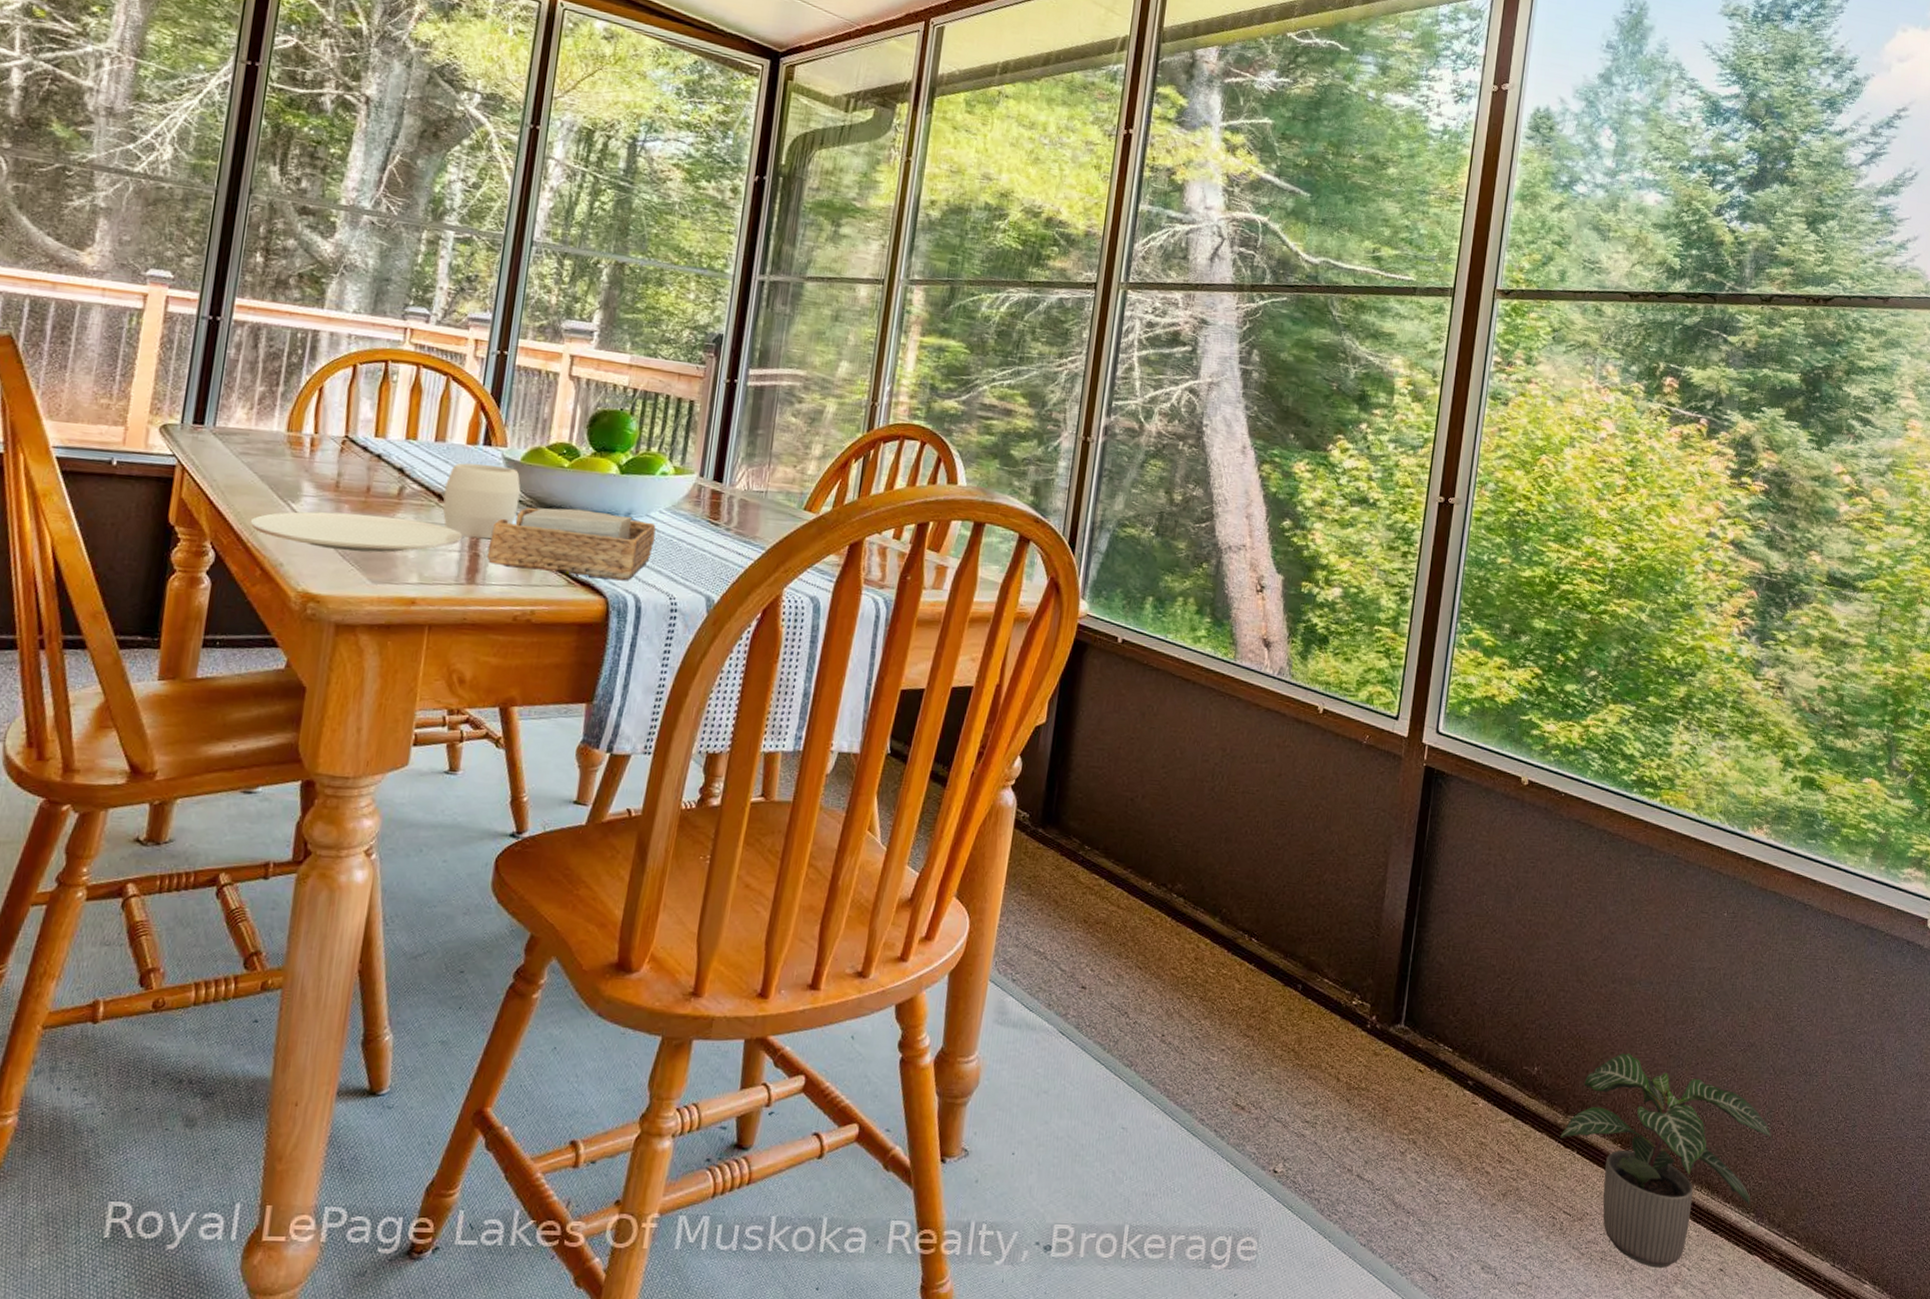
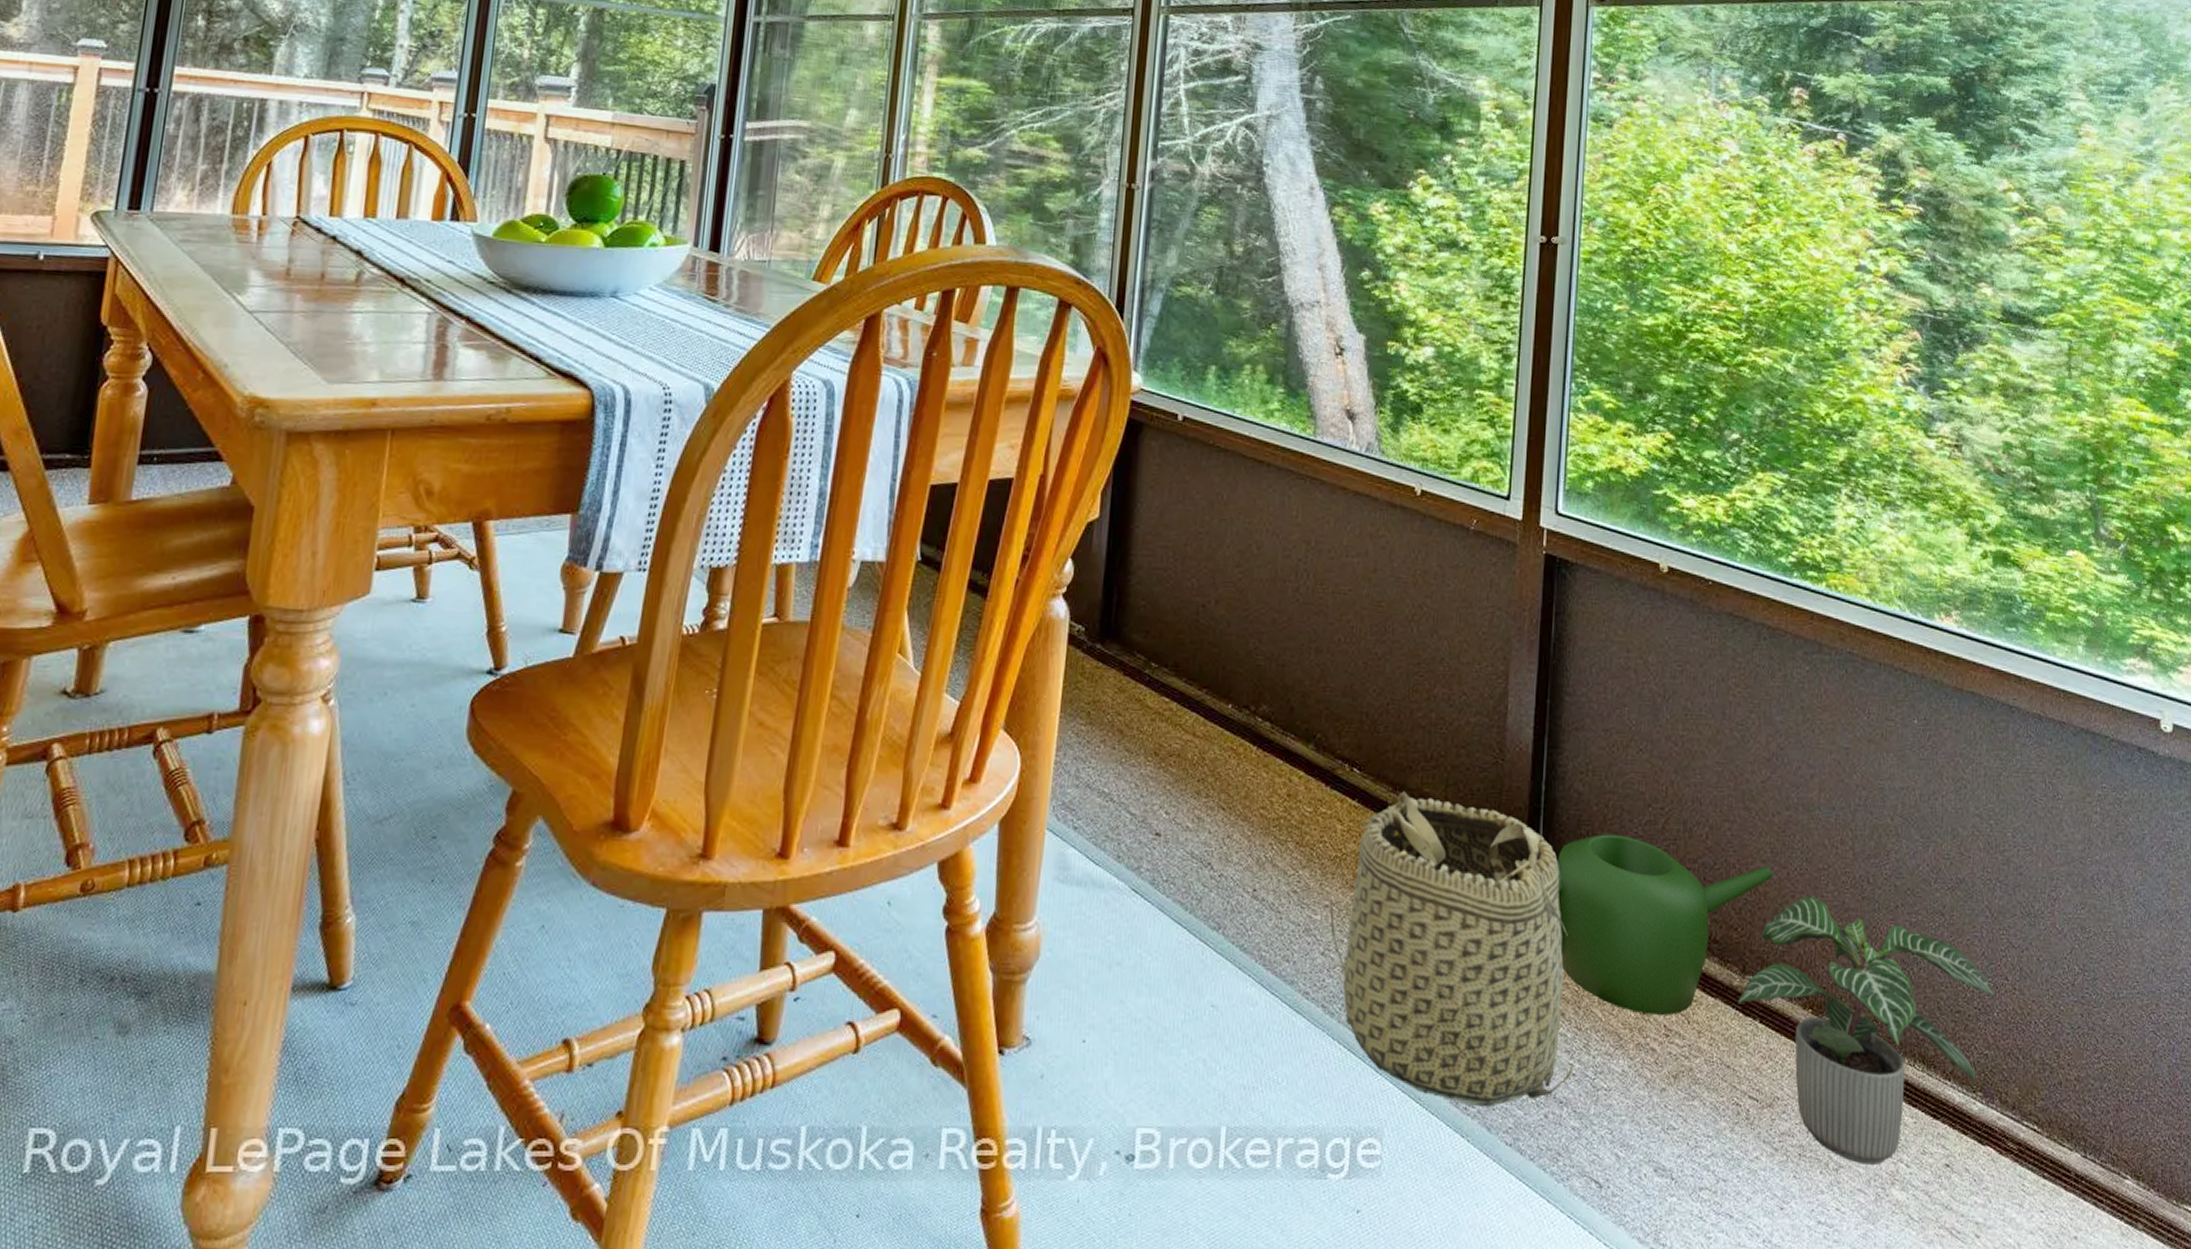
plate: present [249,511,463,553] -> none [190,303,429,348]
mug: present [442,463,521,539] -> none [405,241,493,328]
napkin holder: present [487,507,656,581] -> none [456,289,646,370]
basket: none [1225,958,1423,1215] -> present [1329,791,1575,1107]
watering can: none [1416,998,1598,1145] -> present [1556,834,1774,1015]

